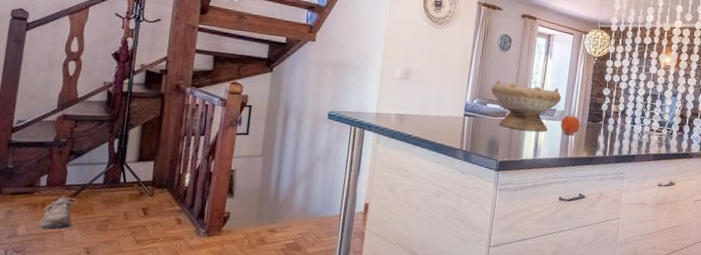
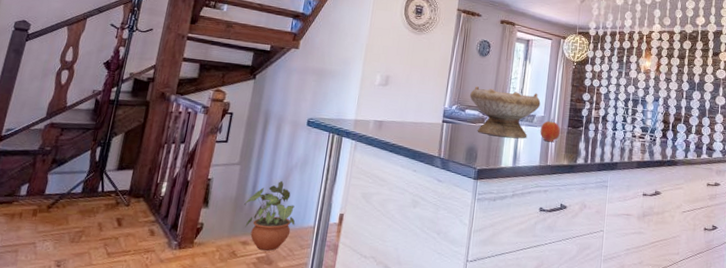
shoe: present [35,195,77,230] -> none [10,205,54,242]
potted plant: none [269,171,322,238] -> present [244,180,296,251]

